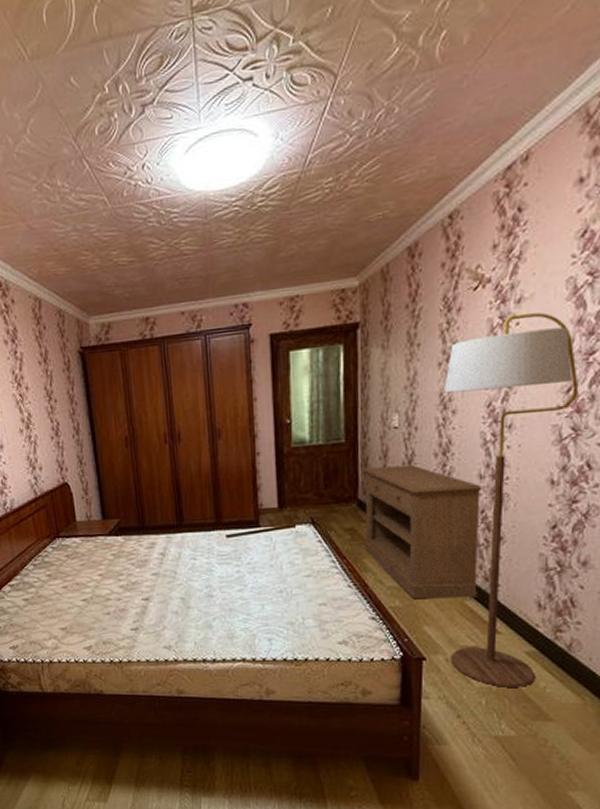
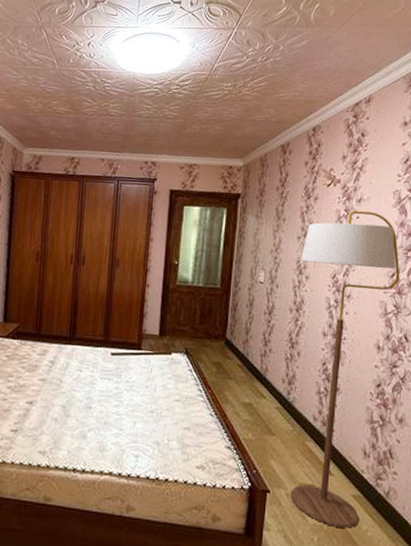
sideboard: present [362,465,482,599] -> none [227,312,325,439]

